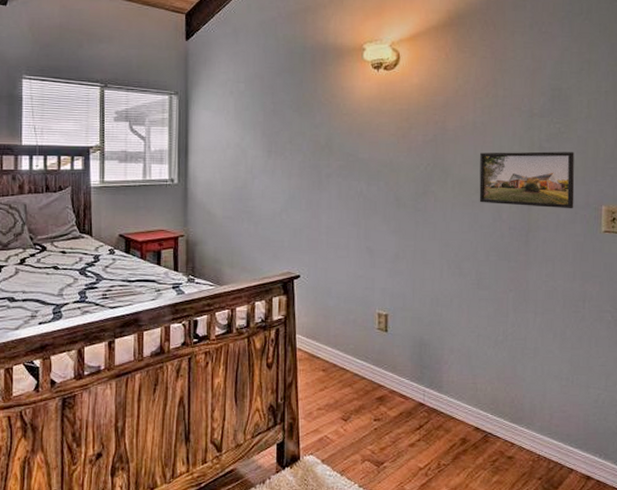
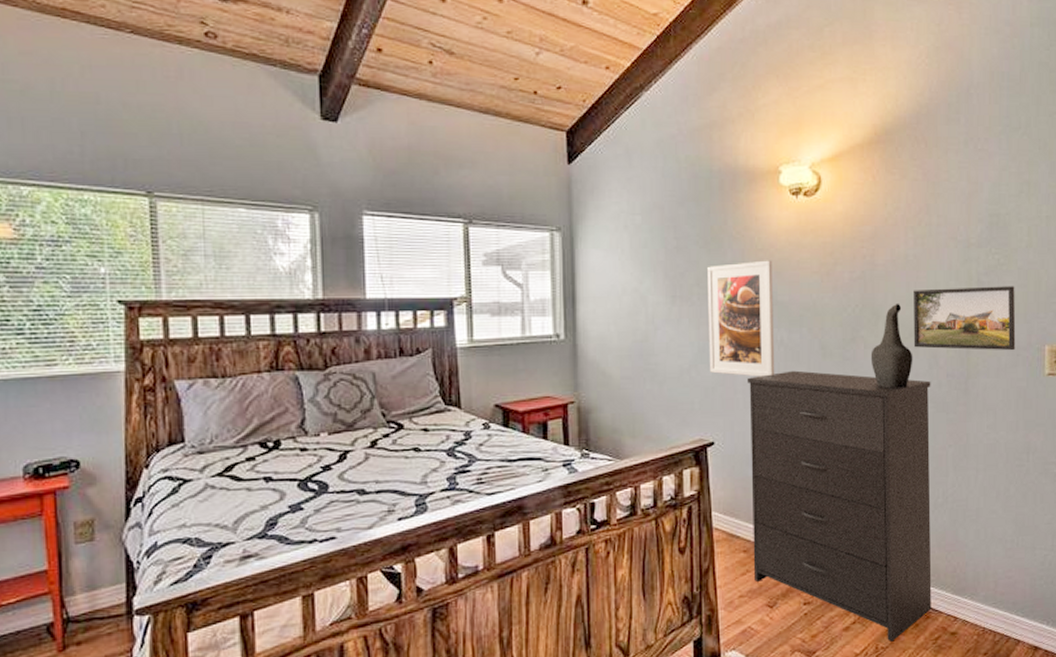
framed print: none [298,123,355,222] -> present [706,260,775,377]
dresser: none [330,218,495,460] -> present [746,370,932,642]
decorative vase: none [440,163,479,237] -> present [870,303,913,388]

